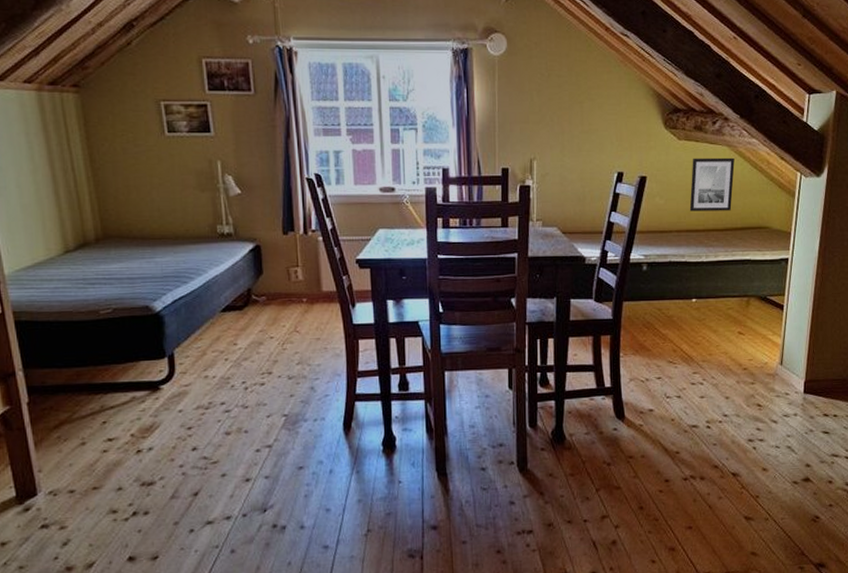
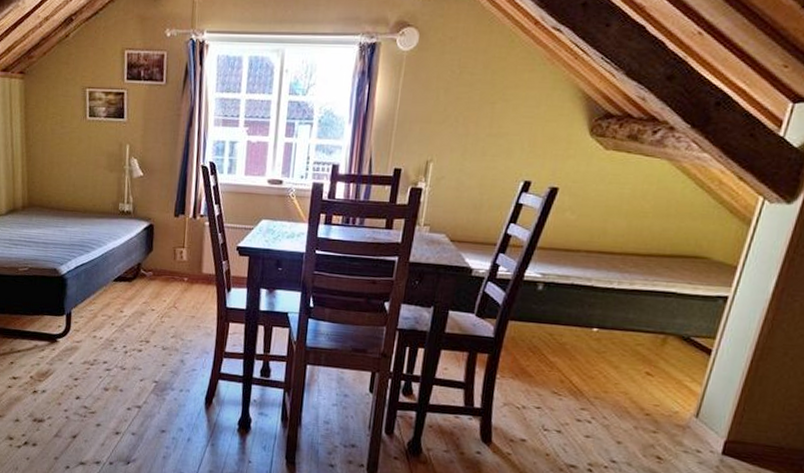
wall art: present [689,157,735,212] -> none [606,171,675,235]

